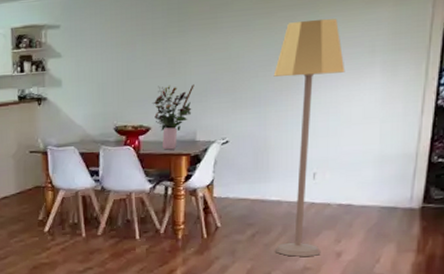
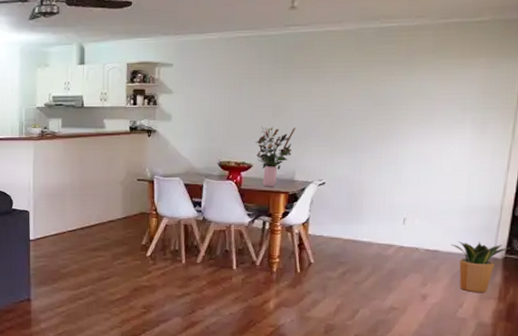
lamp: present [273,18,345,257] -> none [364,75,438,298]
potted plant: none [364,192,428,246] -> present [450,241,510,292]

